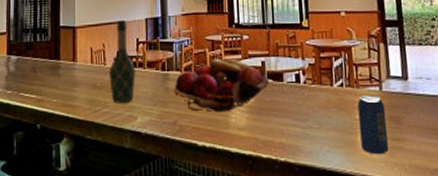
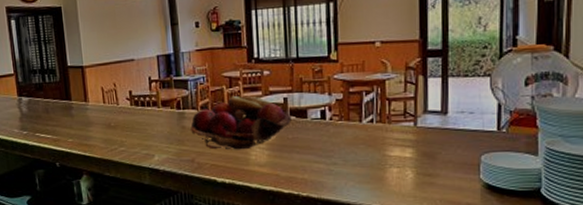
wine bottle: present [109,20,136,104] -> none [123,58,150,142]
beverage can: present [357,95,389,155] -> none [388,131,420,190]

